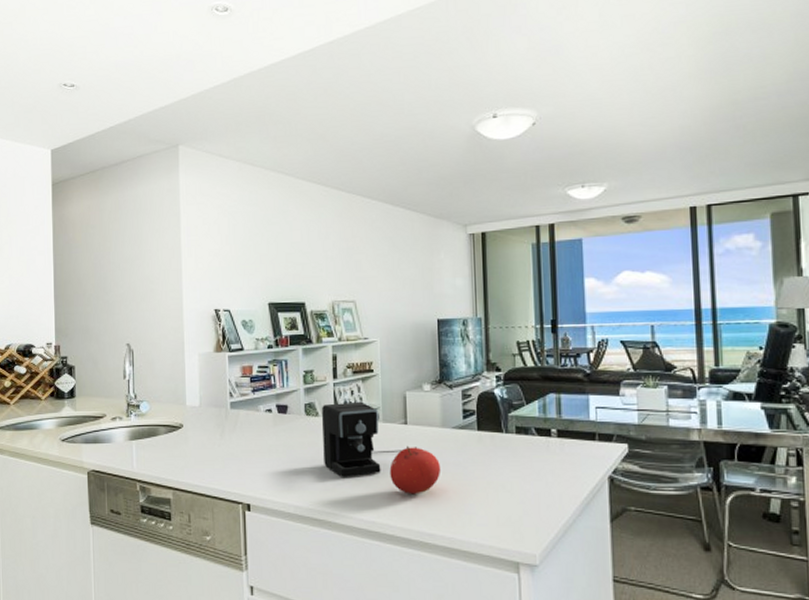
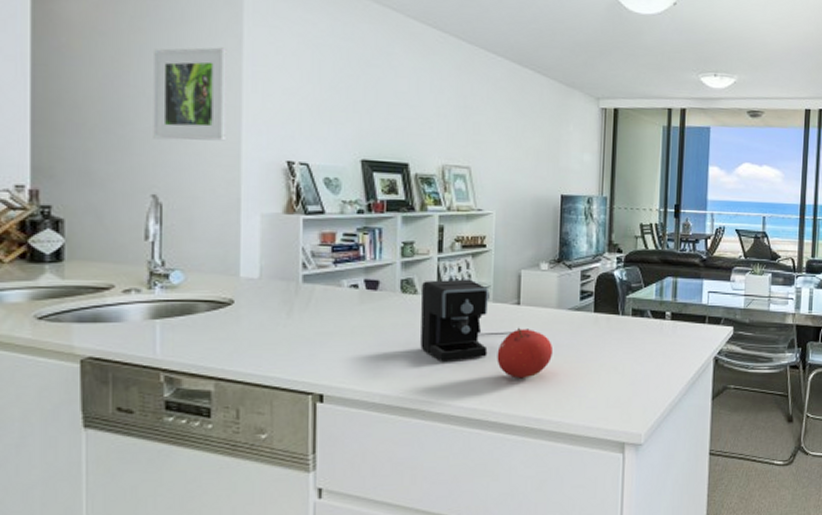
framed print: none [124,225,172,301] -> present [153,47,227,141]

